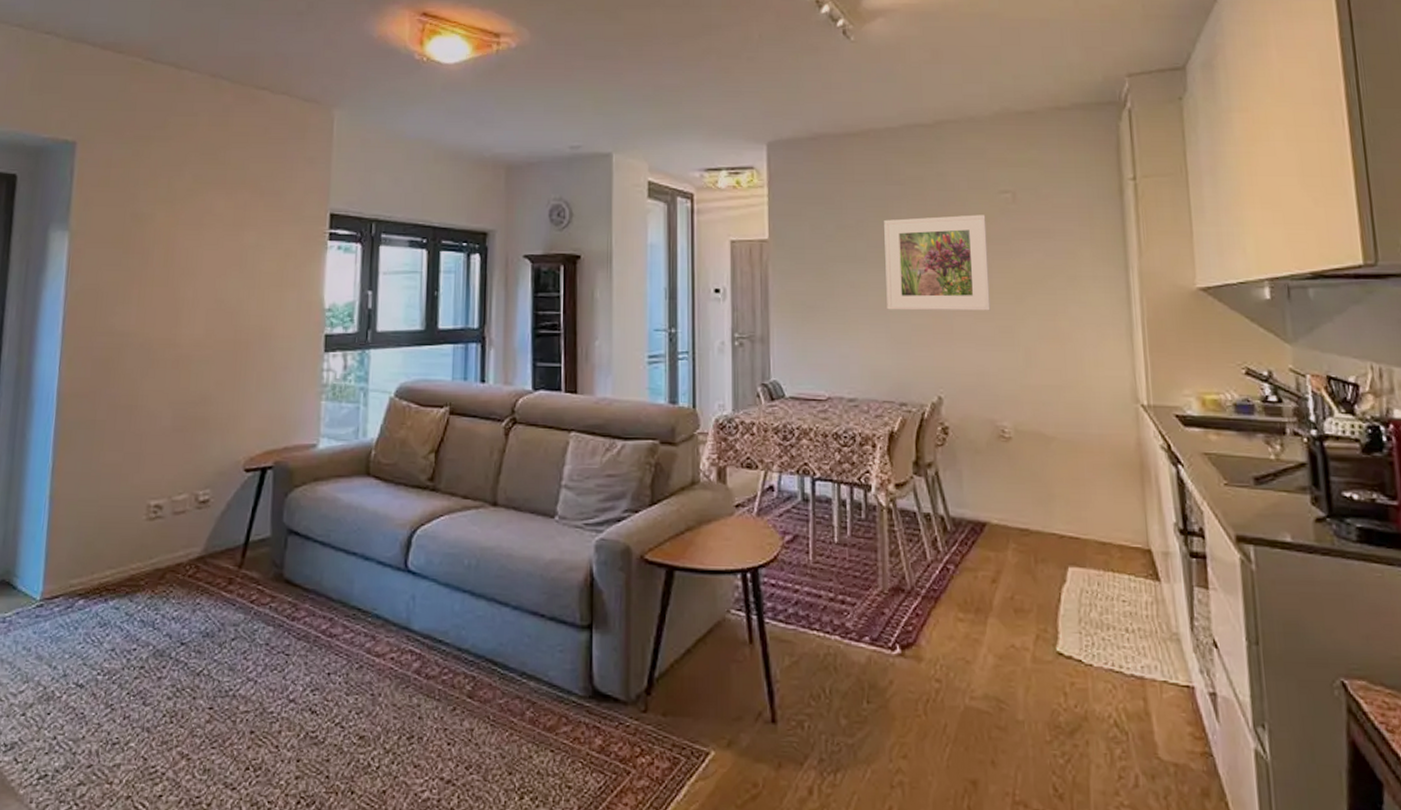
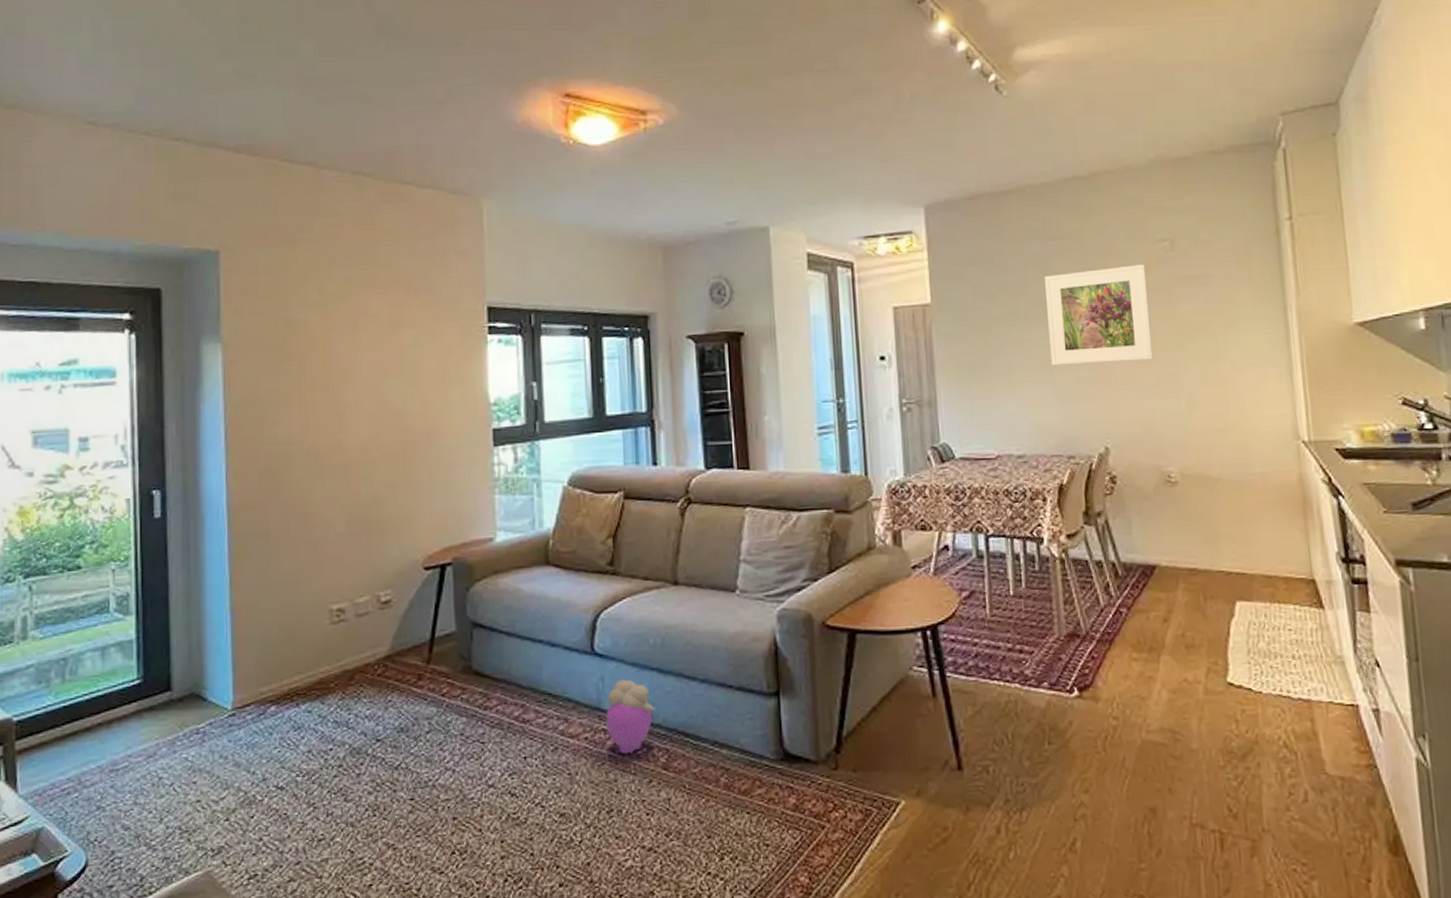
plush toy: none [413,599,465,678] -> present [606,679,655,754]

